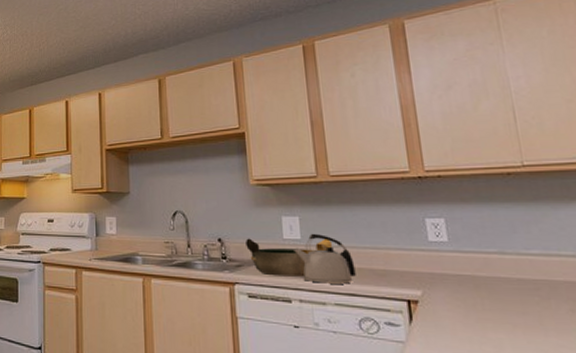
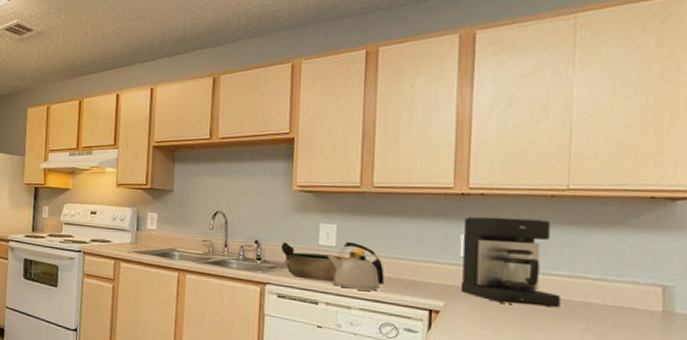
coffee maker: none [425,198,541,289] -> present [460,216,561,308]

